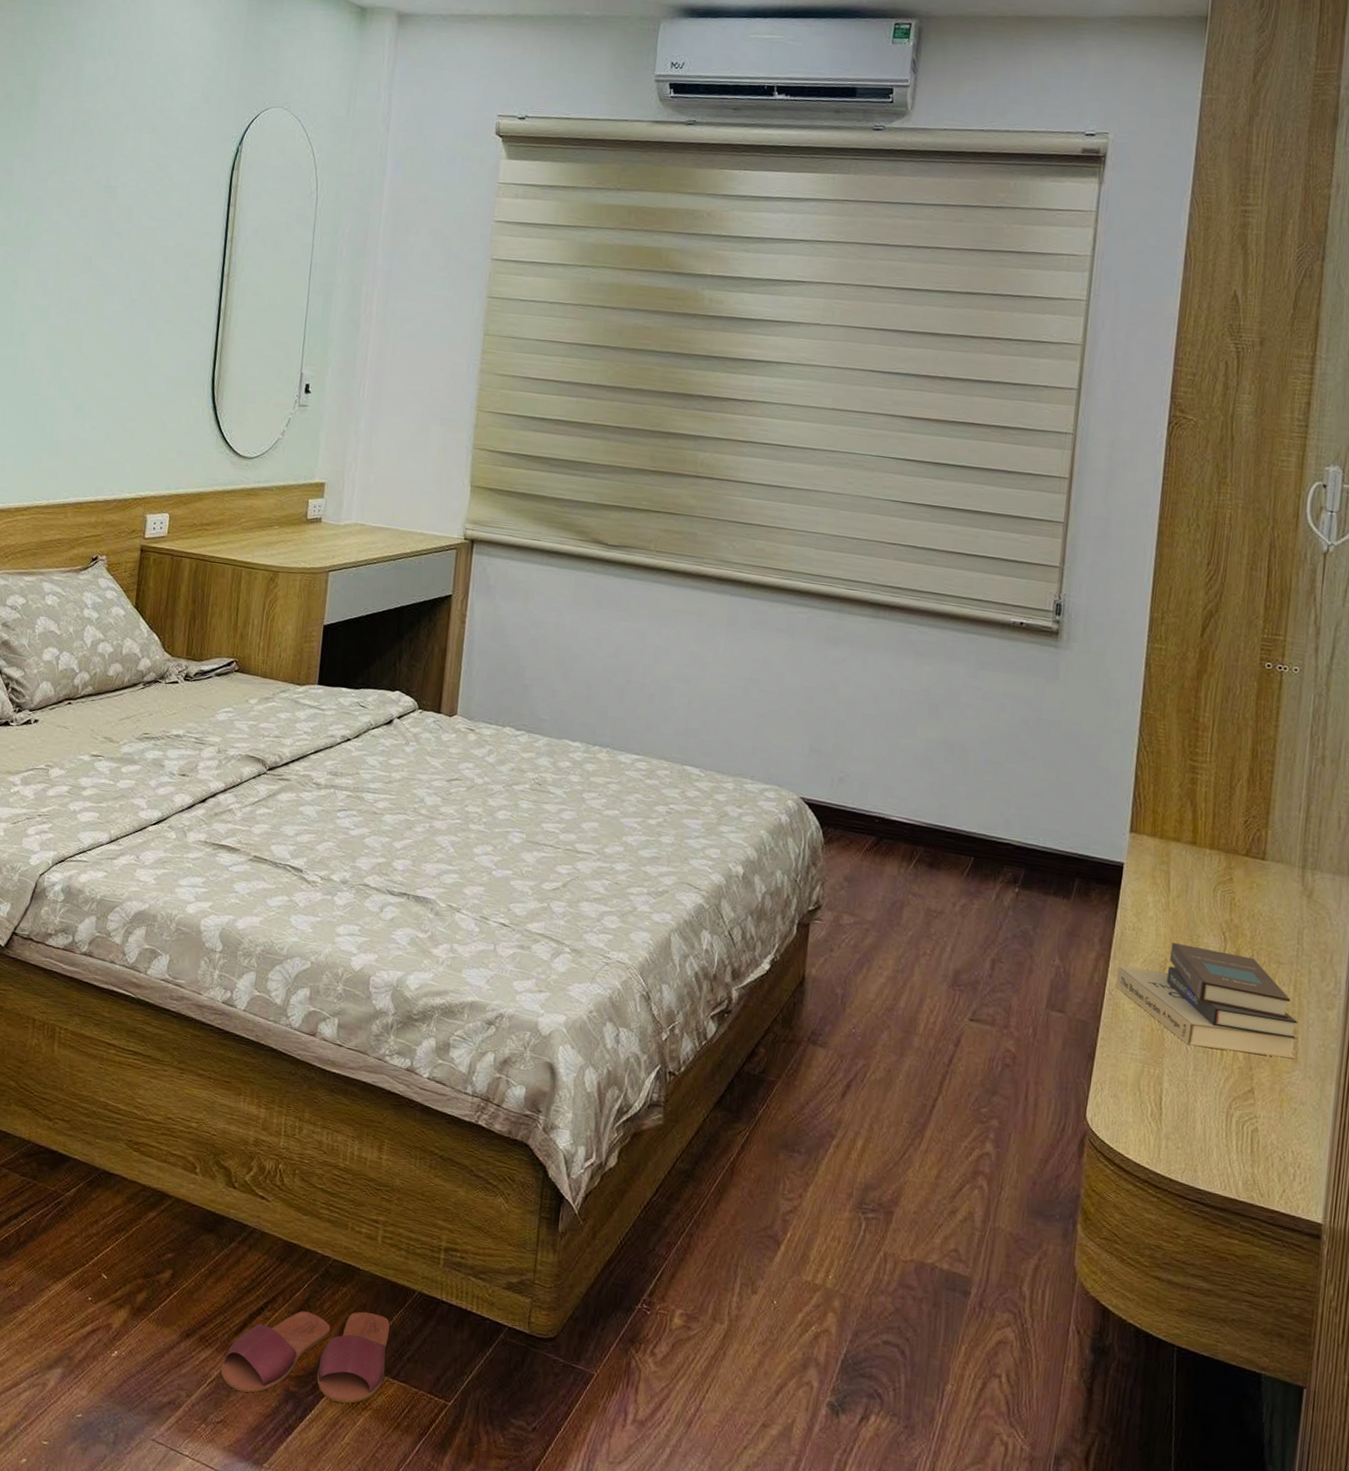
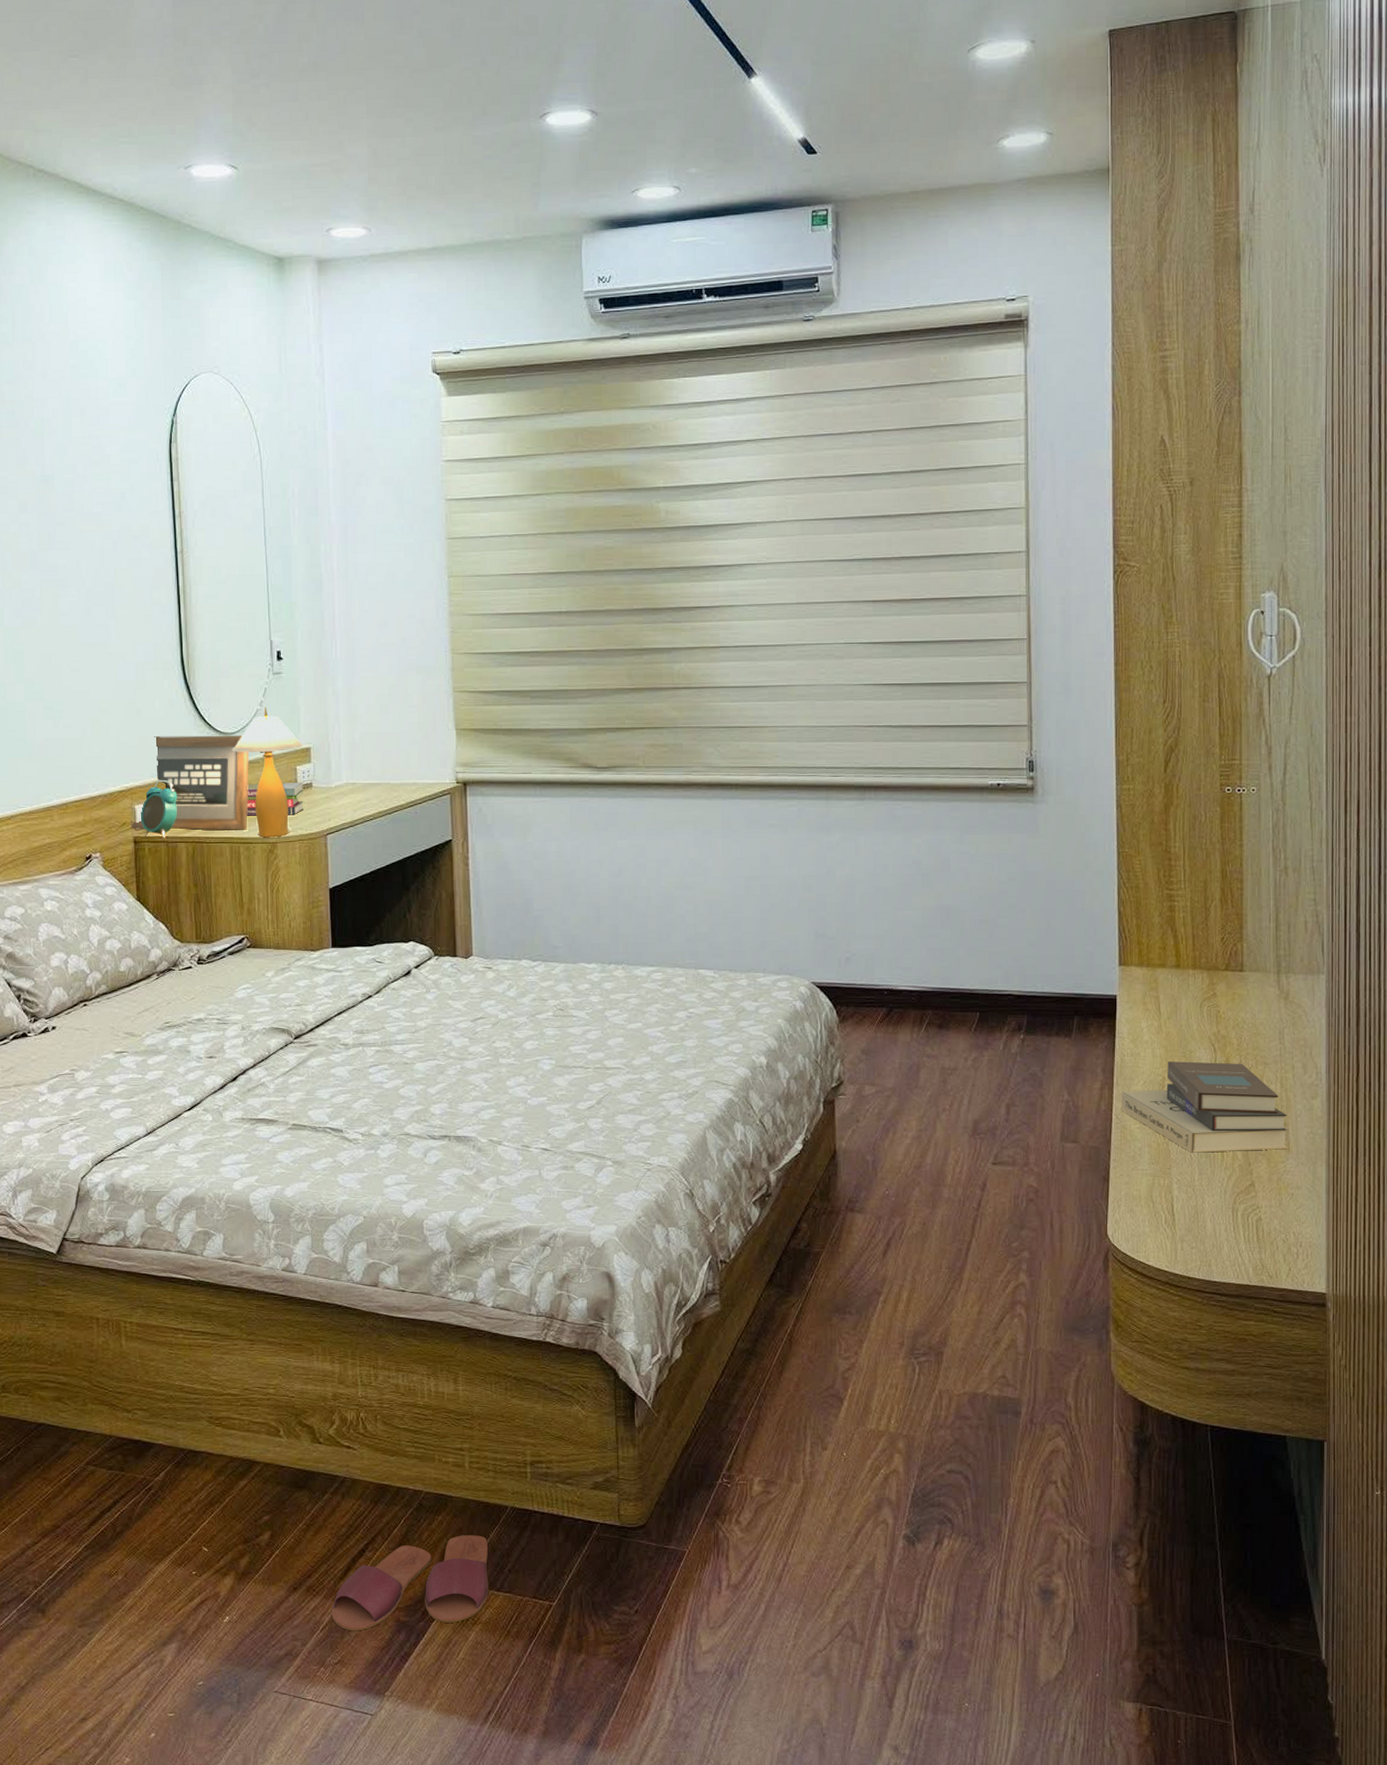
picture frame: none [140,450,264,555] -> present [131,735,249,830]
alarm clock: none [150,493,189,551] -> present [141,780,178,838]
table lamp: none [249,436,319,567] -> present [232,706,303,838]
books: none [253,509,313,548] -> present [246,783,304,816]

